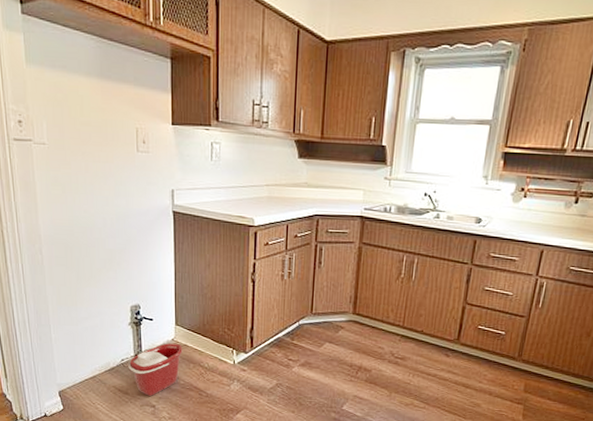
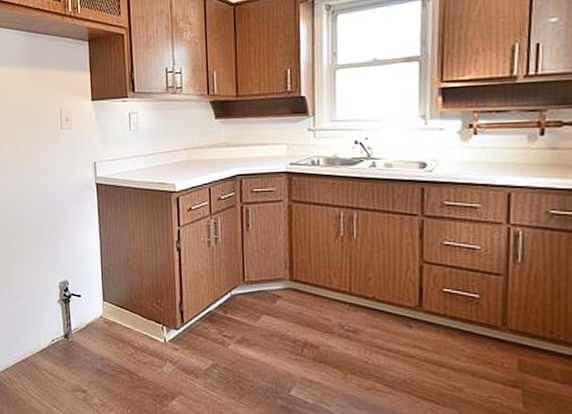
bucket: present [128,343,183,396] -> none [58,321,112,380]

